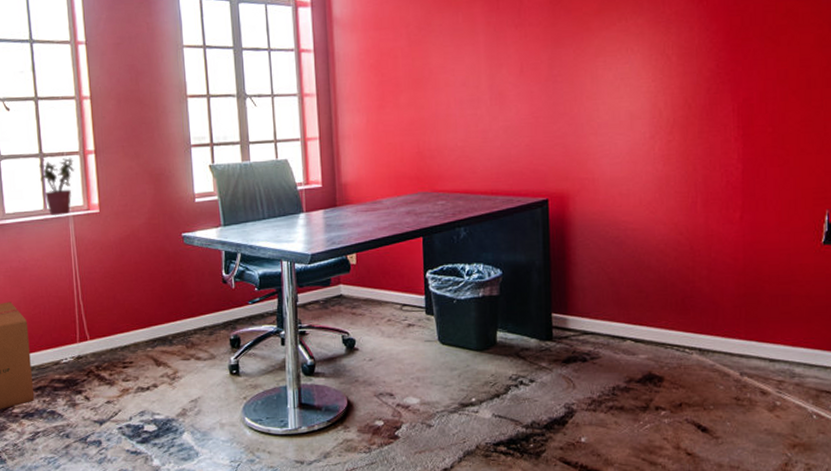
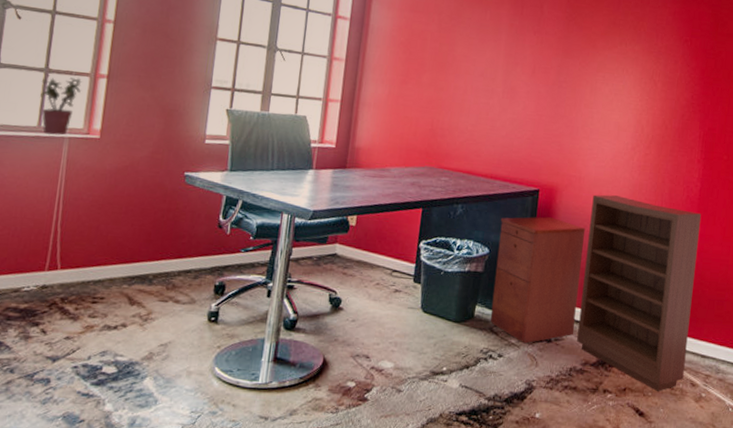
filing cabinet: none [509,227,611,366] -> present [490,216,586,344]
bookshelf: none [612,193,750,403] -> present [577,195,702,391]

